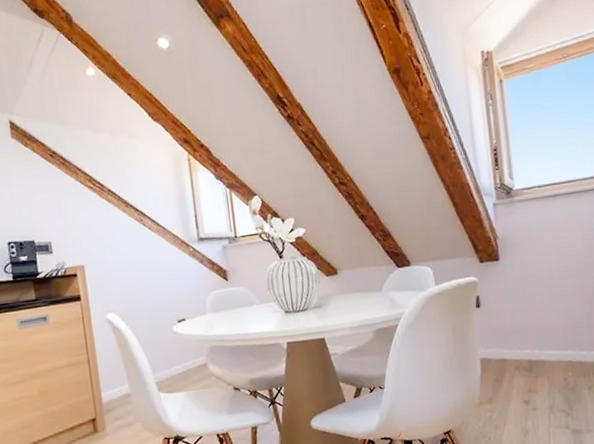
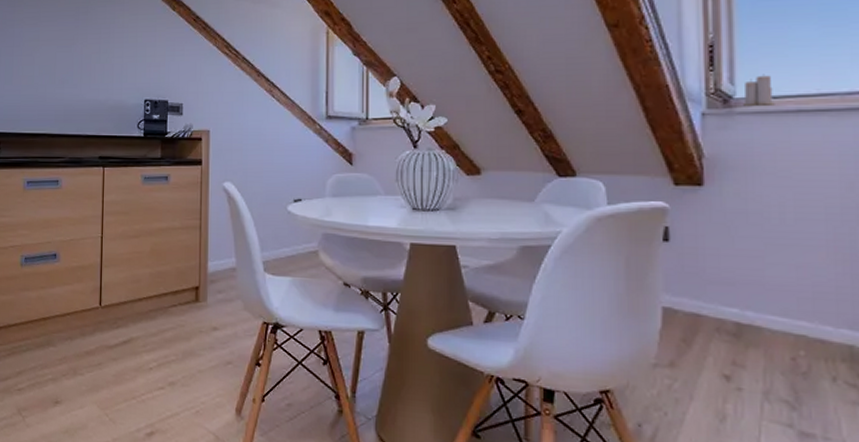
candle: none [519,169,540,196] -> present [742,74,775,107]

